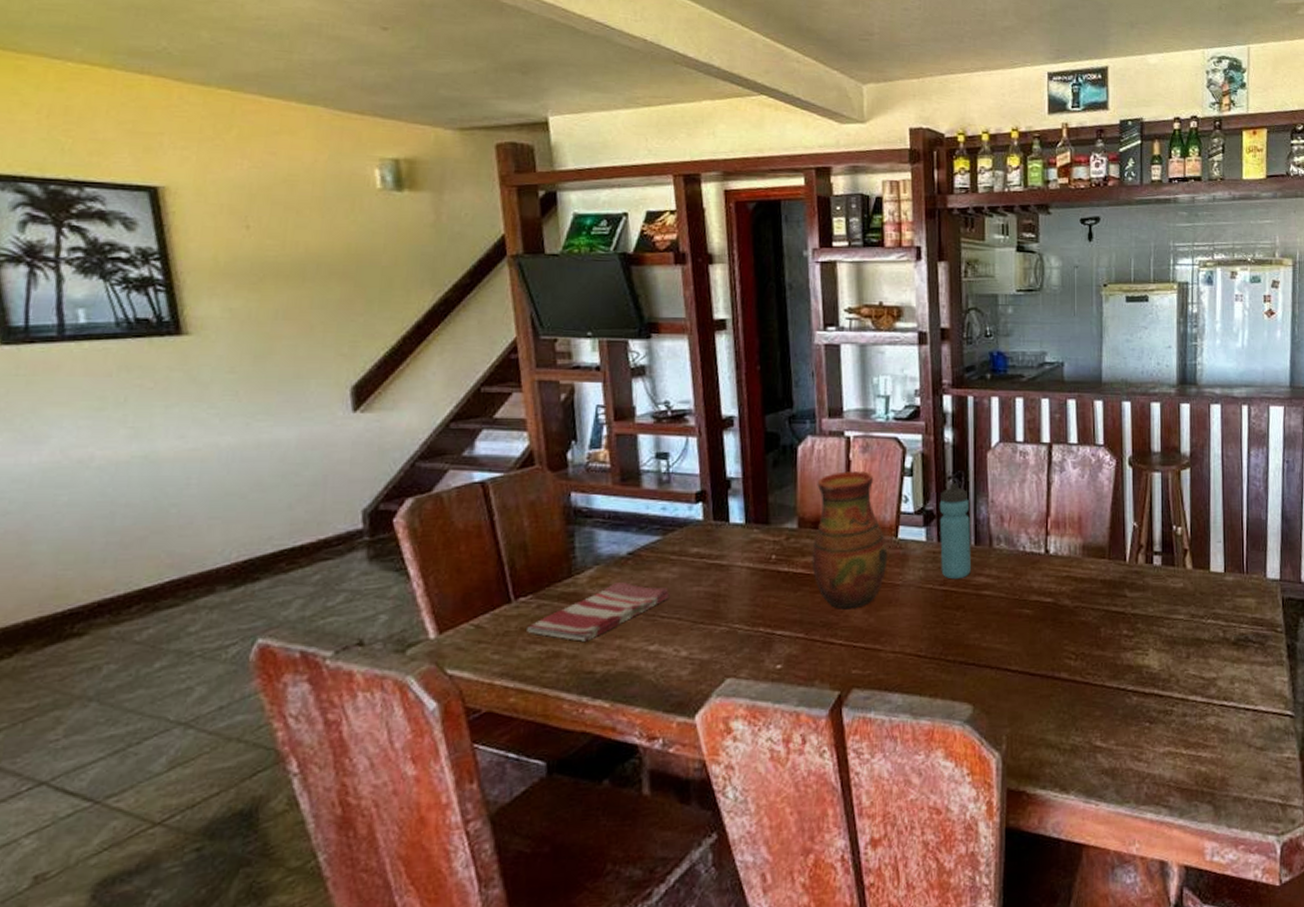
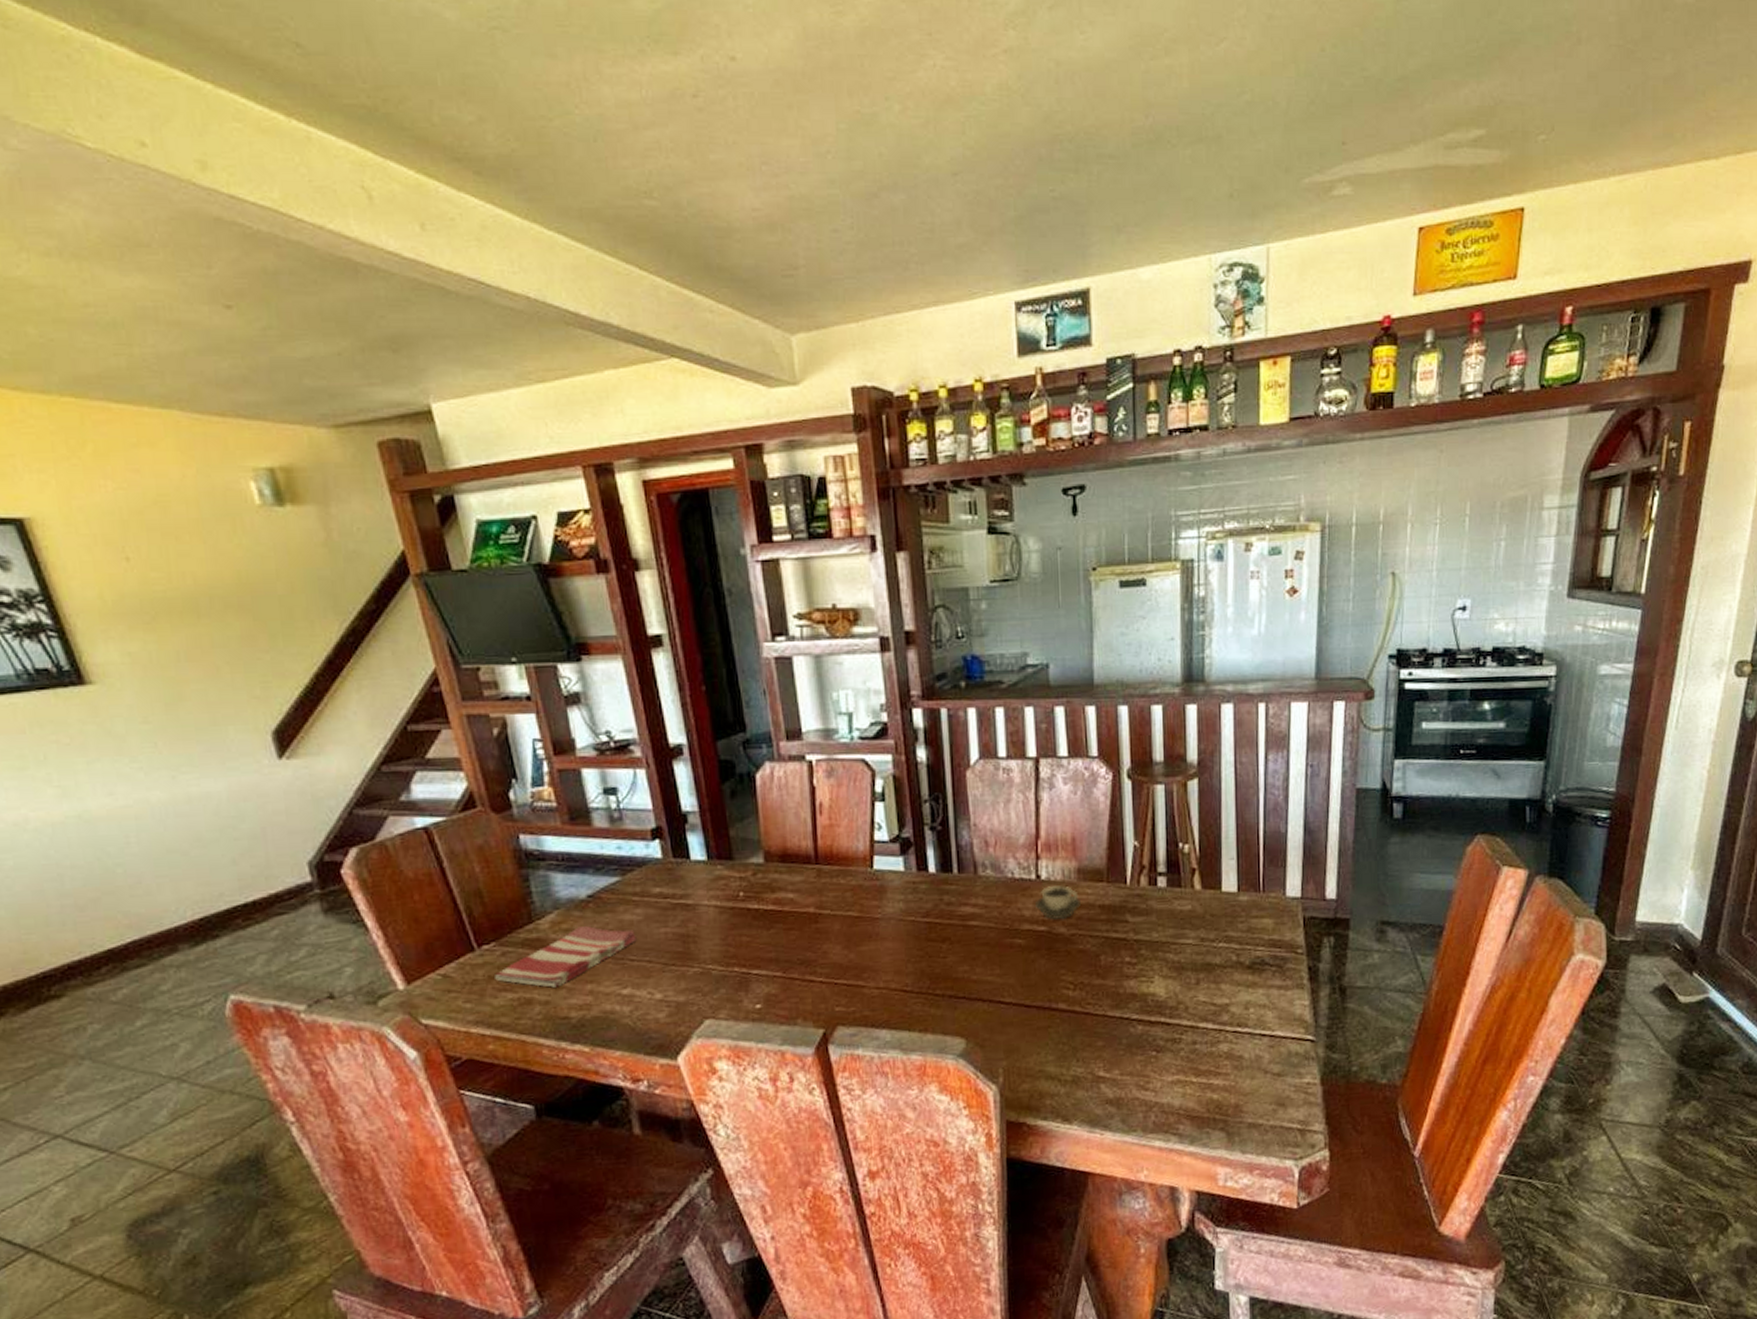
vase: present [812,470,888,609] -> none [780,797,864,946]
water bottle: present [939,483,971,580] -> none [916,806,955,911]
cup: none [1042,559,1084,593] -> present [1034,884,1080,920]

